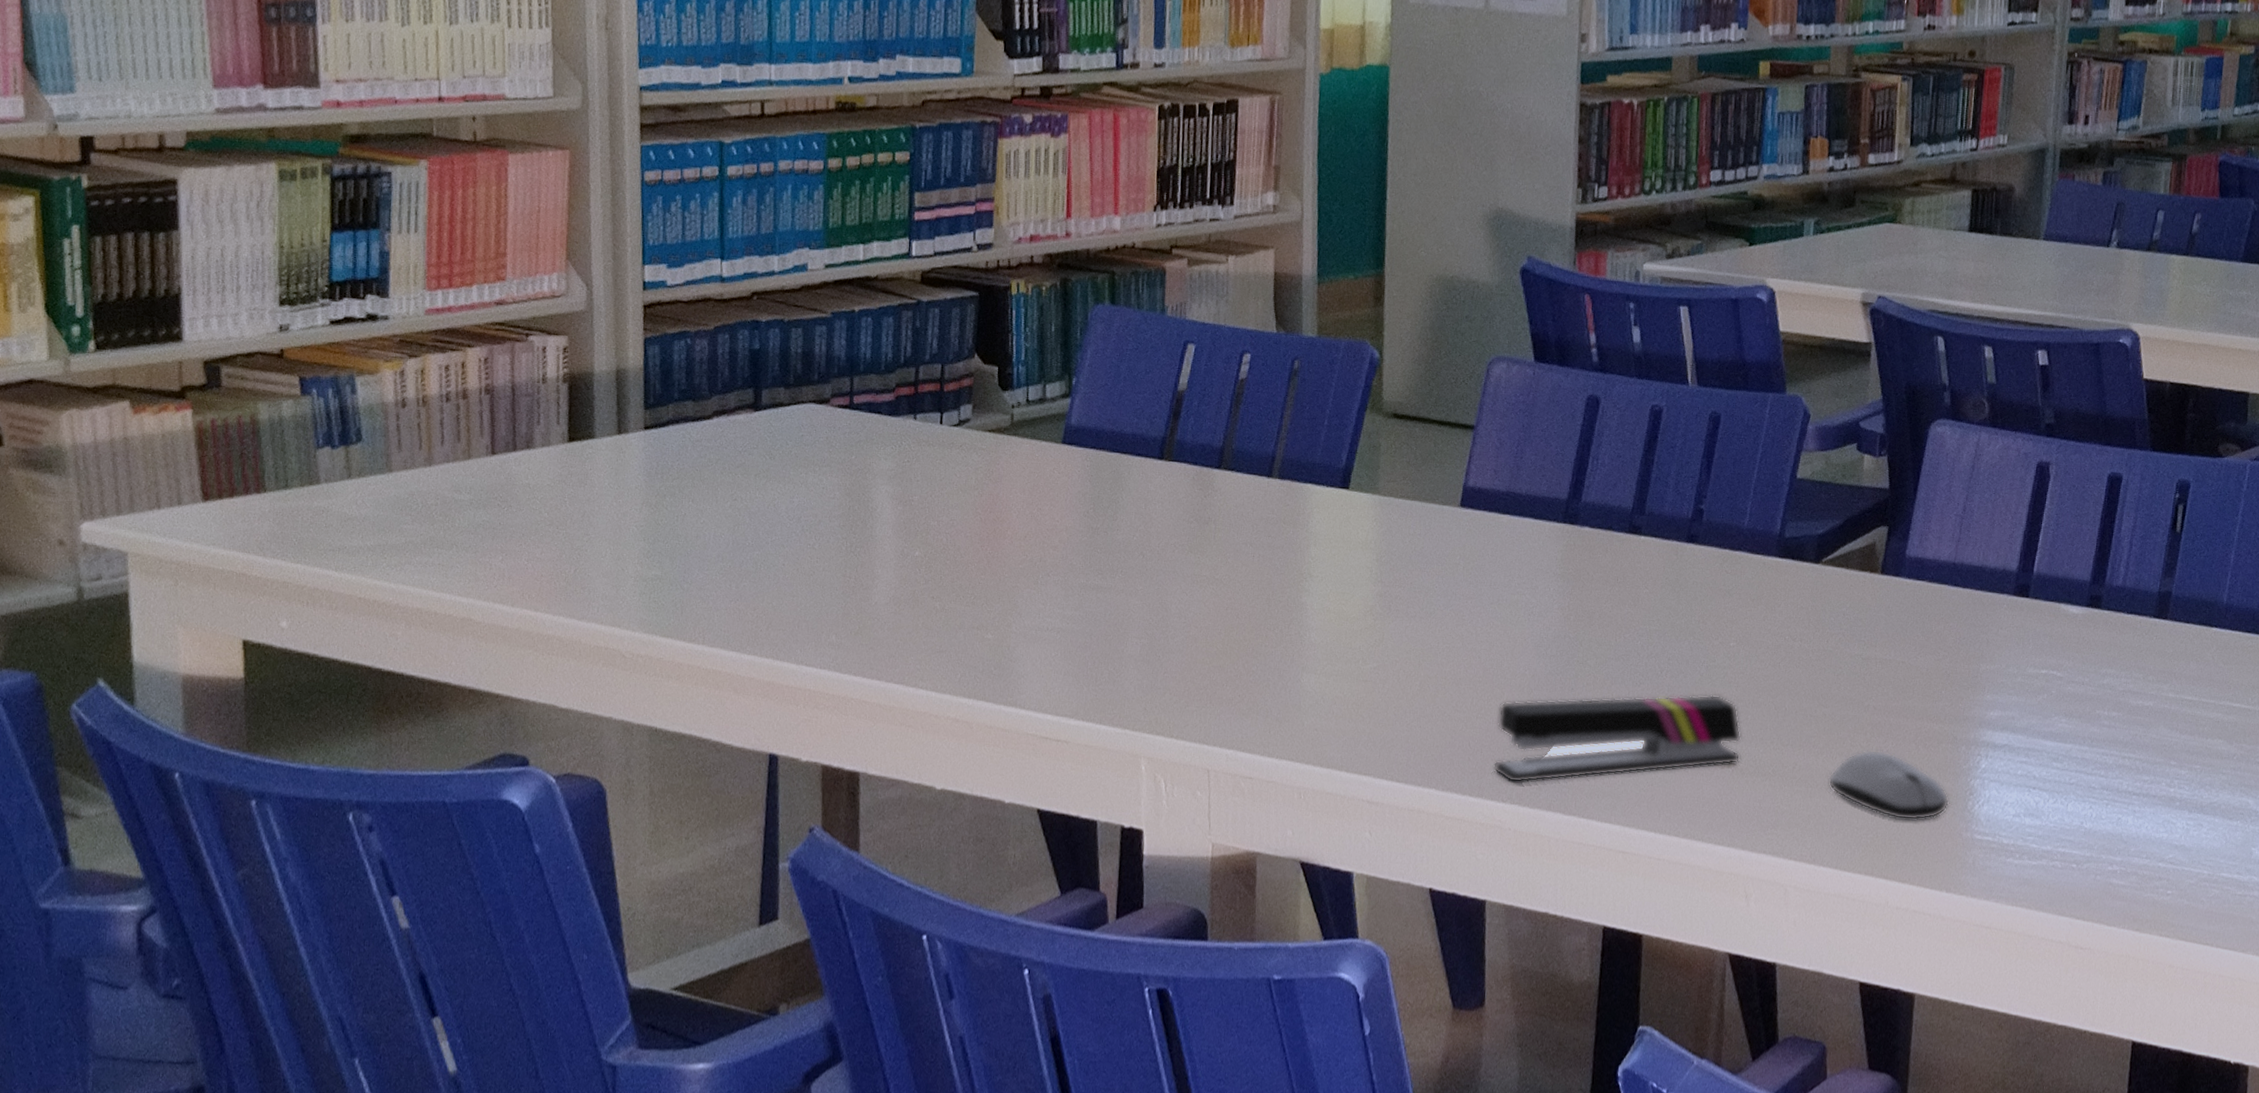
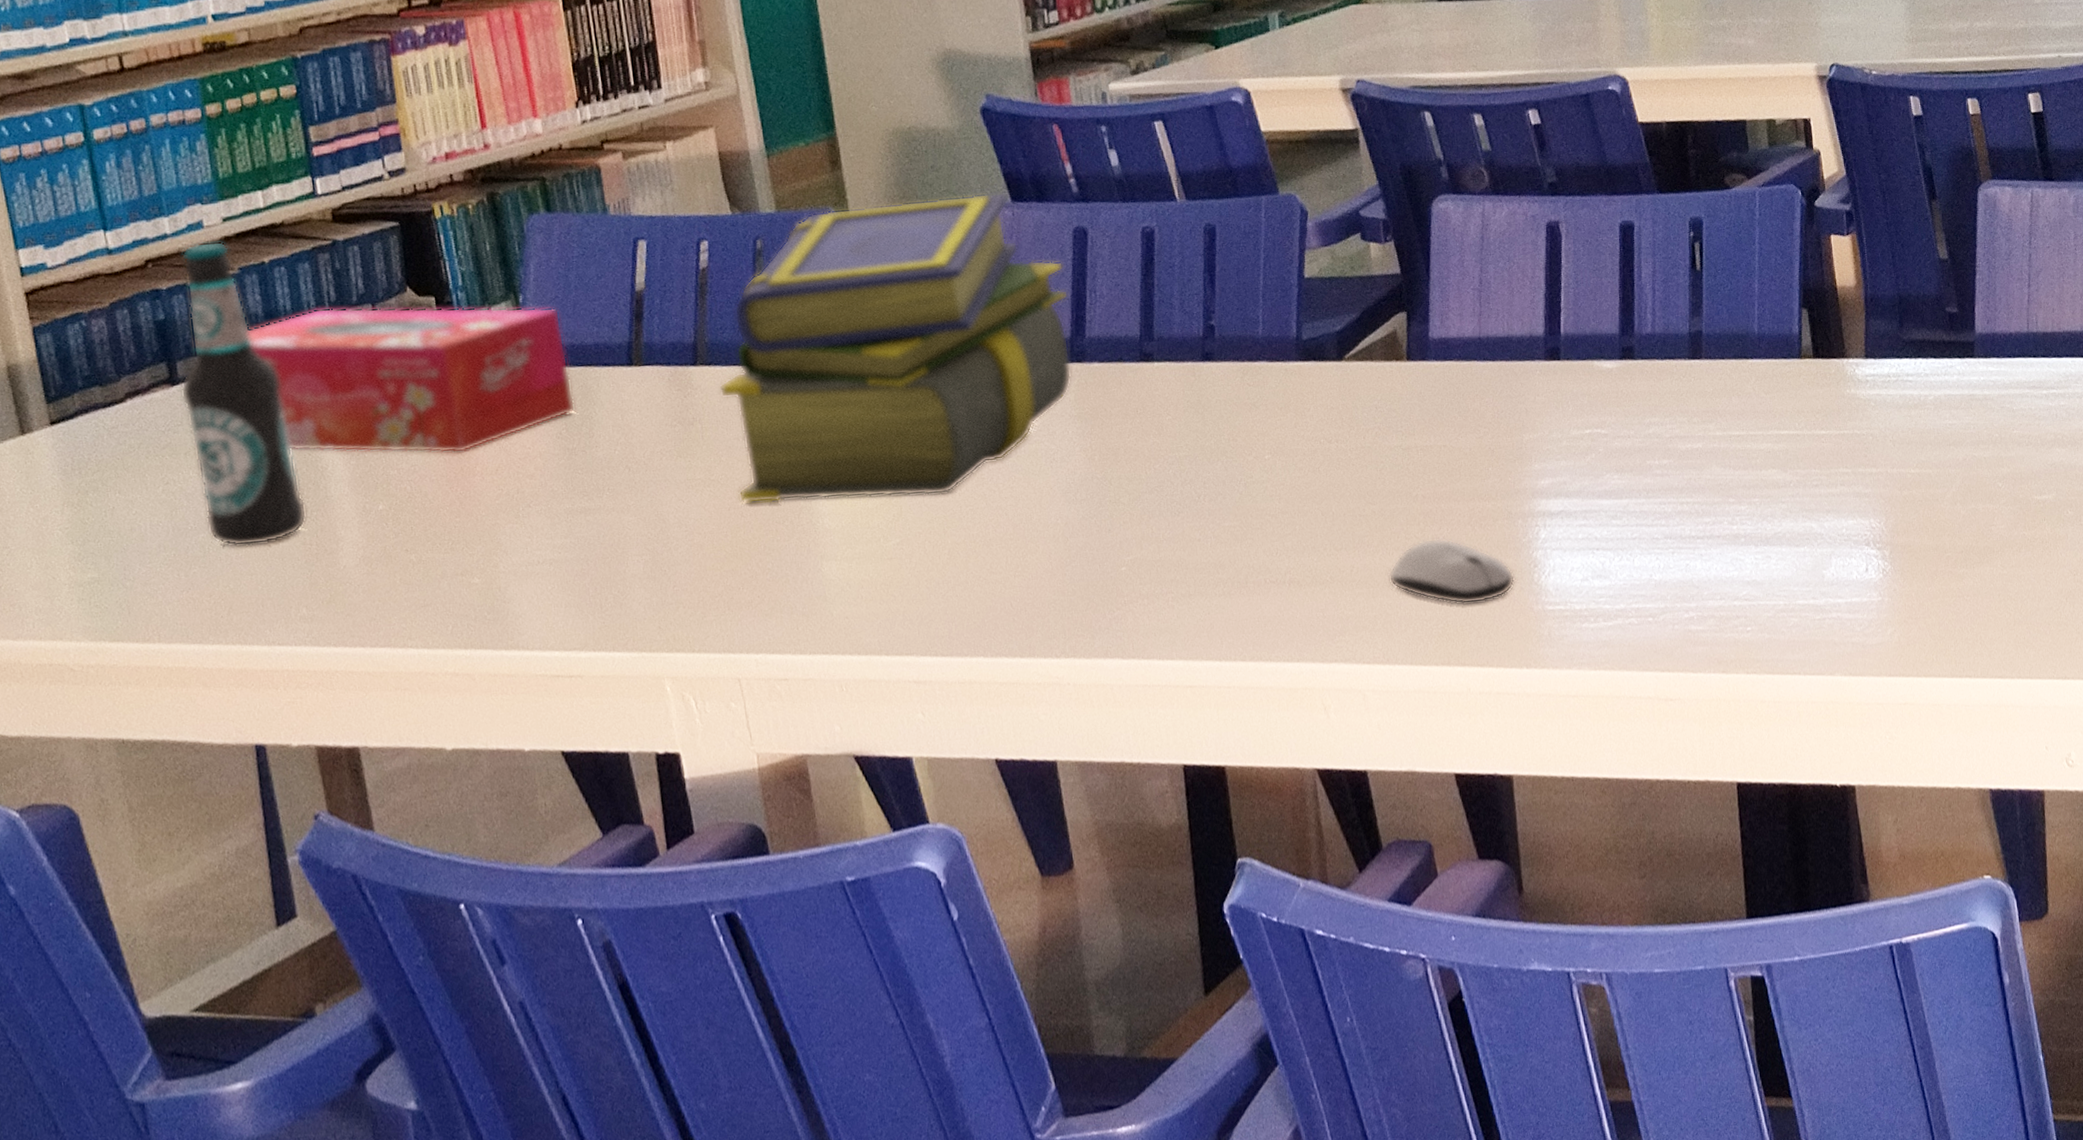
bottle: none [761,283,852,570] -> present [180,241,307,547]
tissue box: none [829,361,1107,516] -> present [248,307,576,454]
stack of books: none [1237,343,1573,629] -> present [719,192,1072,504]
stapler: present [1493,694,1741,783] -> none [1036,510,1296,637]

